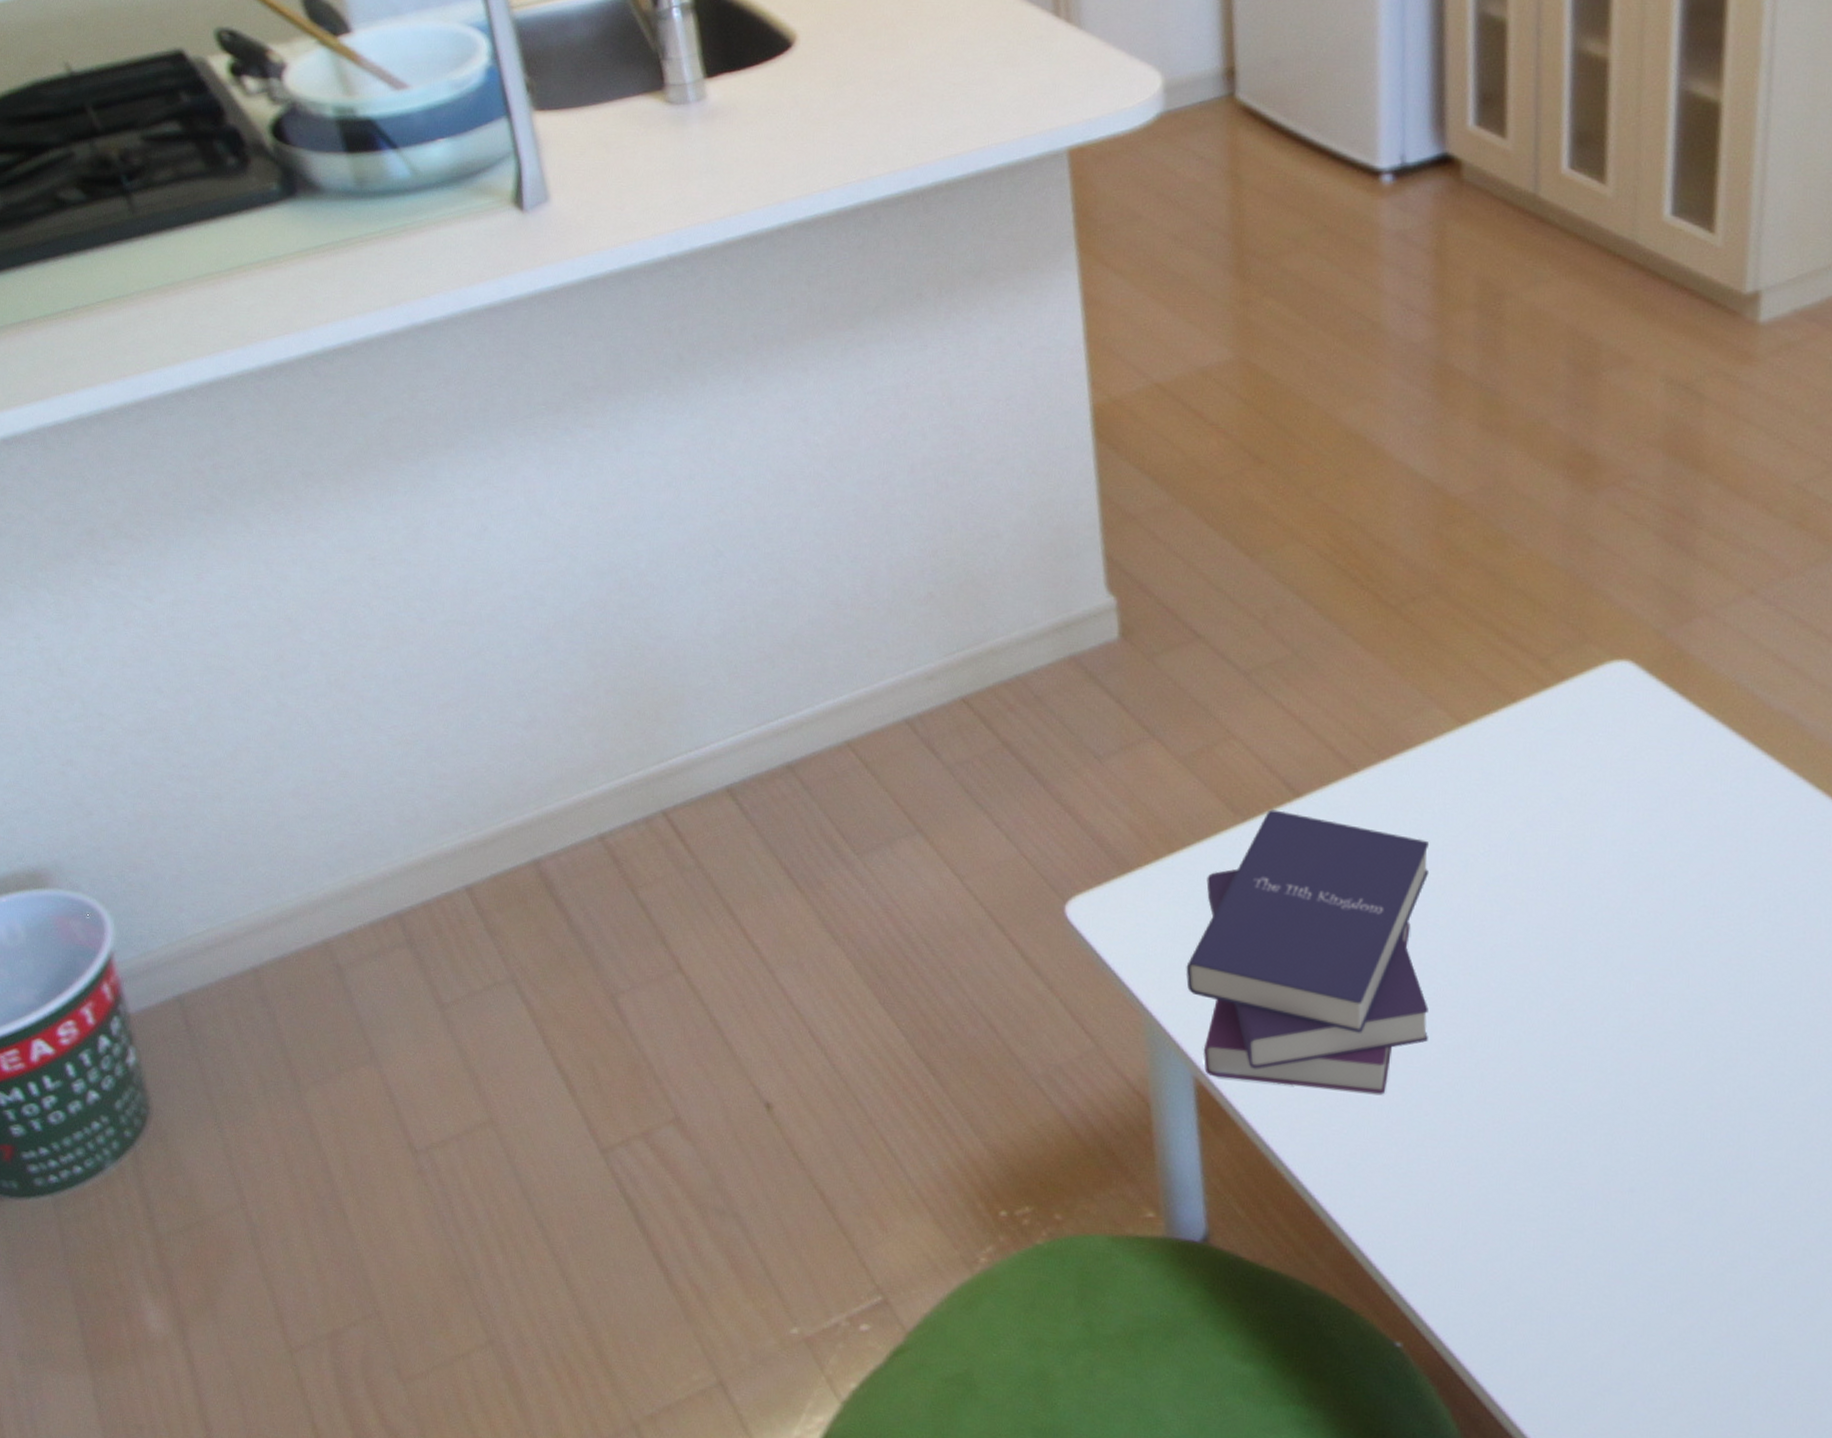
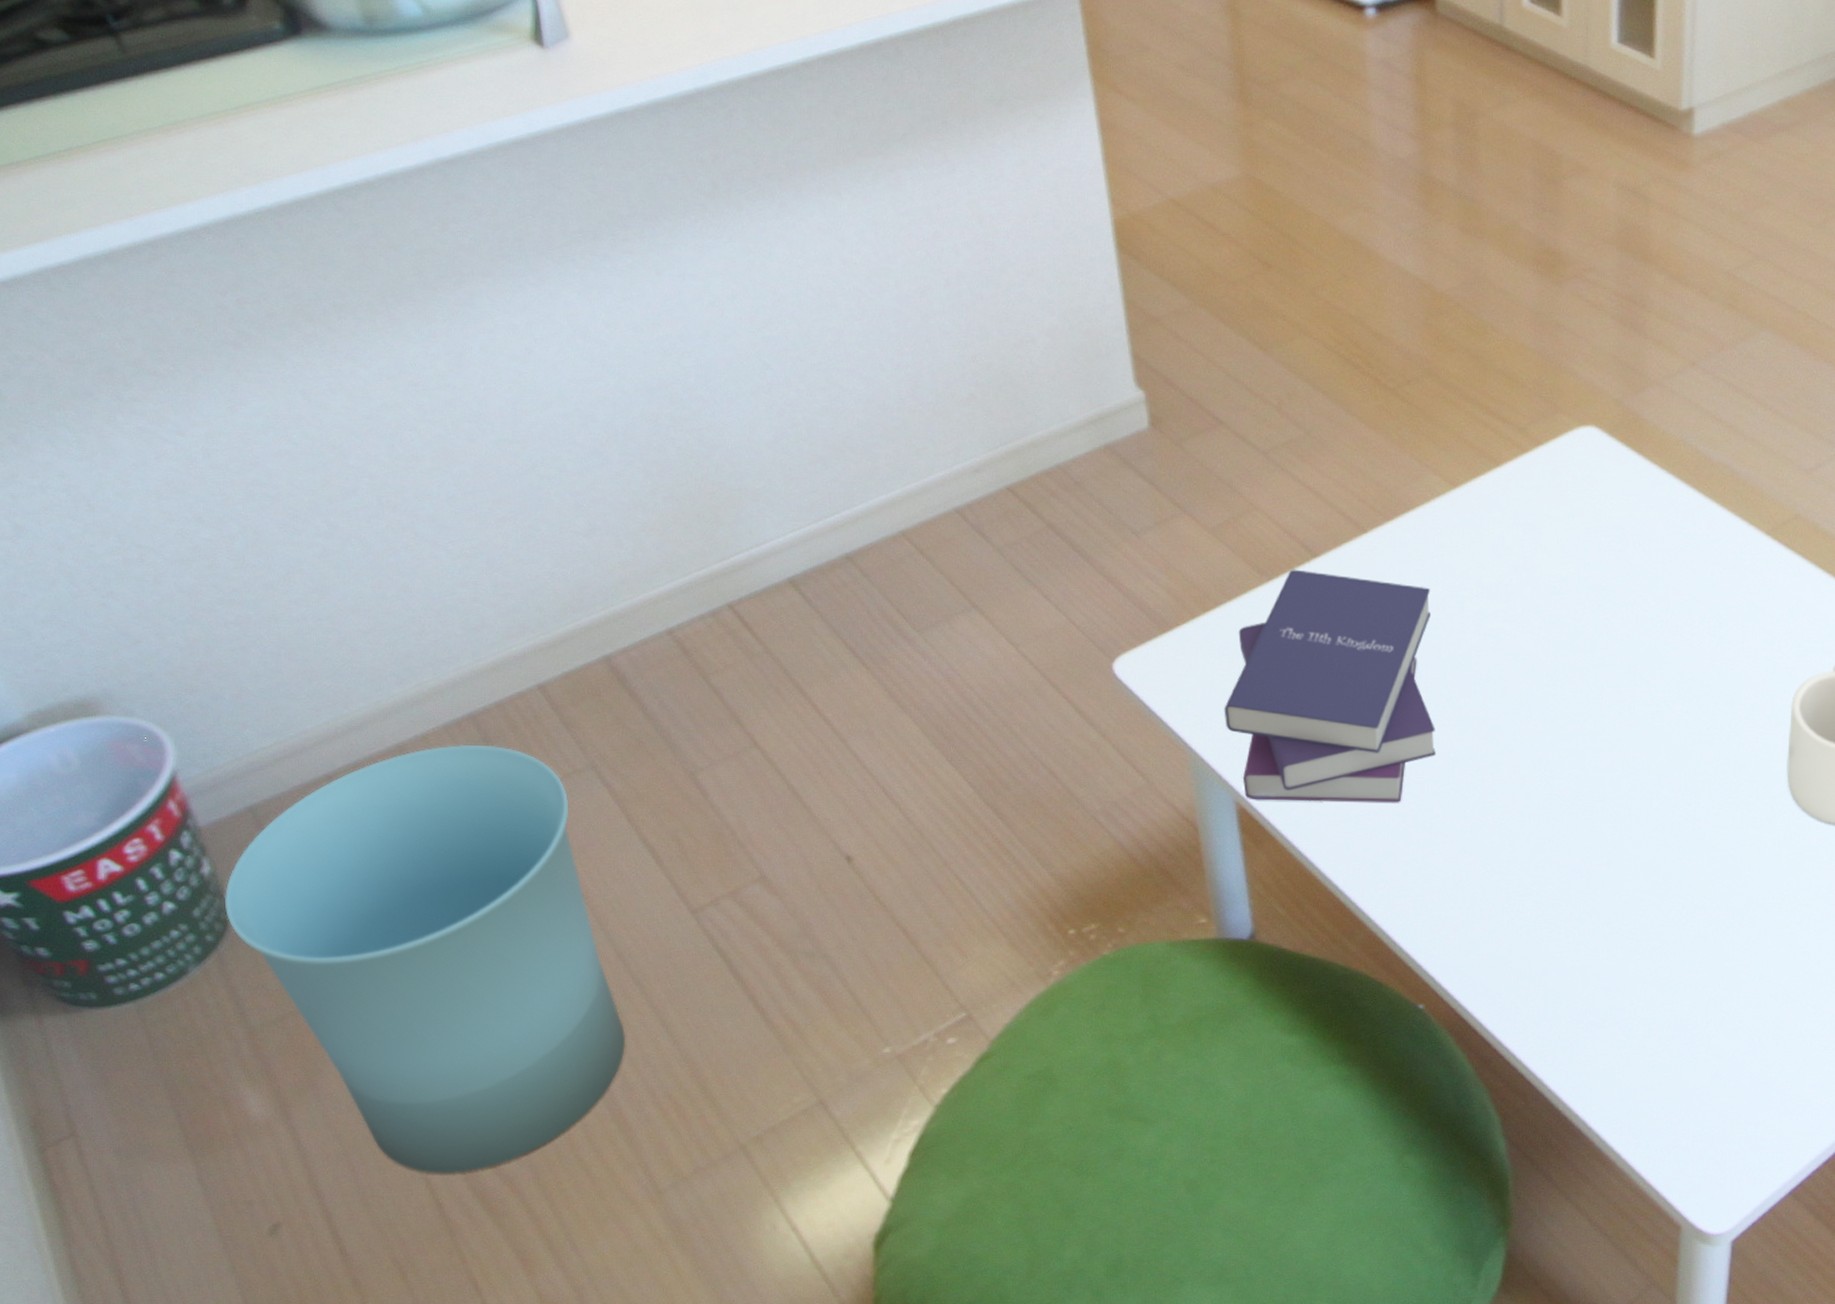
waste bin: none [145,945,525,1420] -> present [224,744,626,1174]

